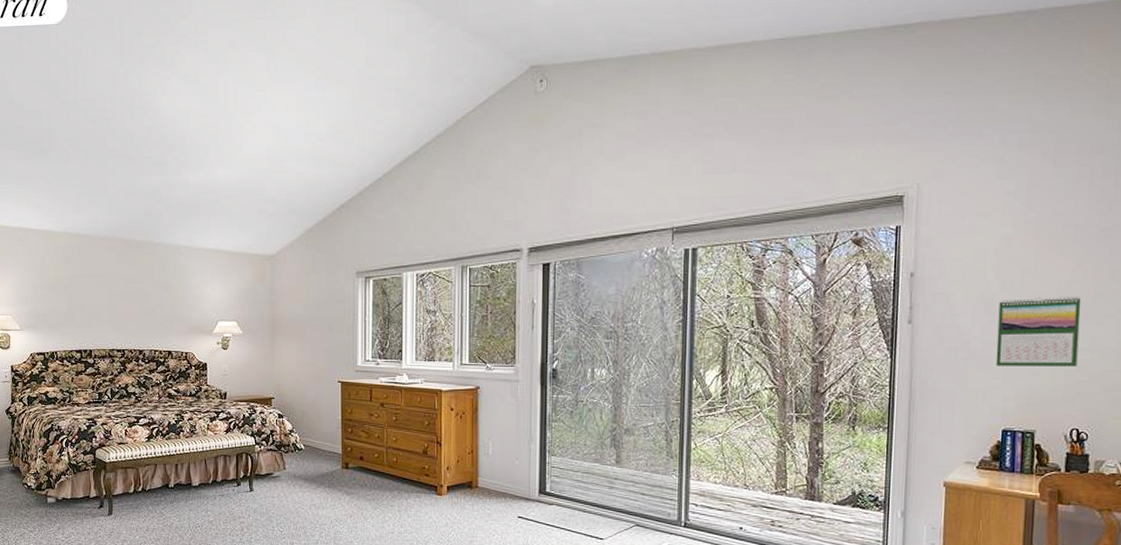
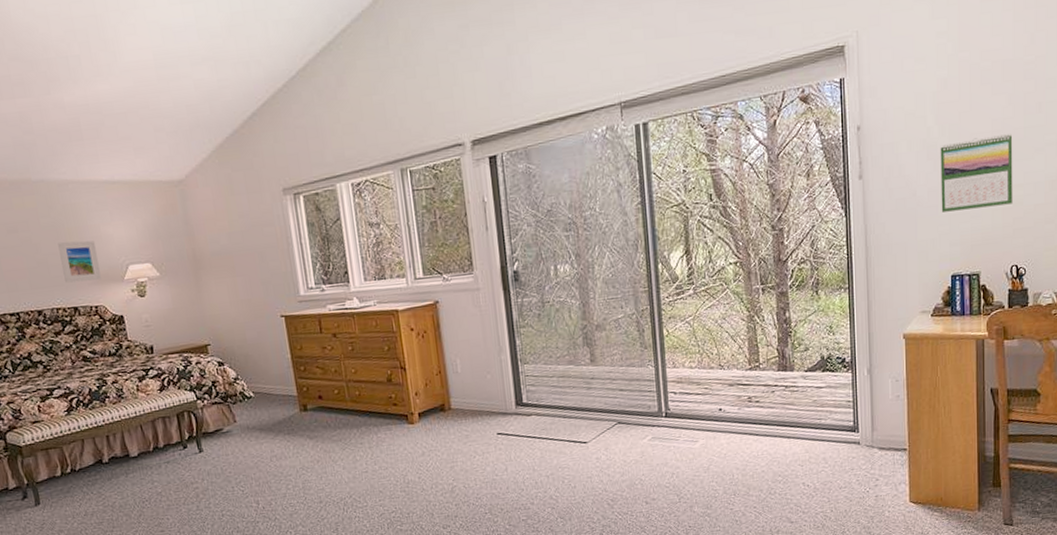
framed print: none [165,295,195,331] -> present [57,240,101,283]

